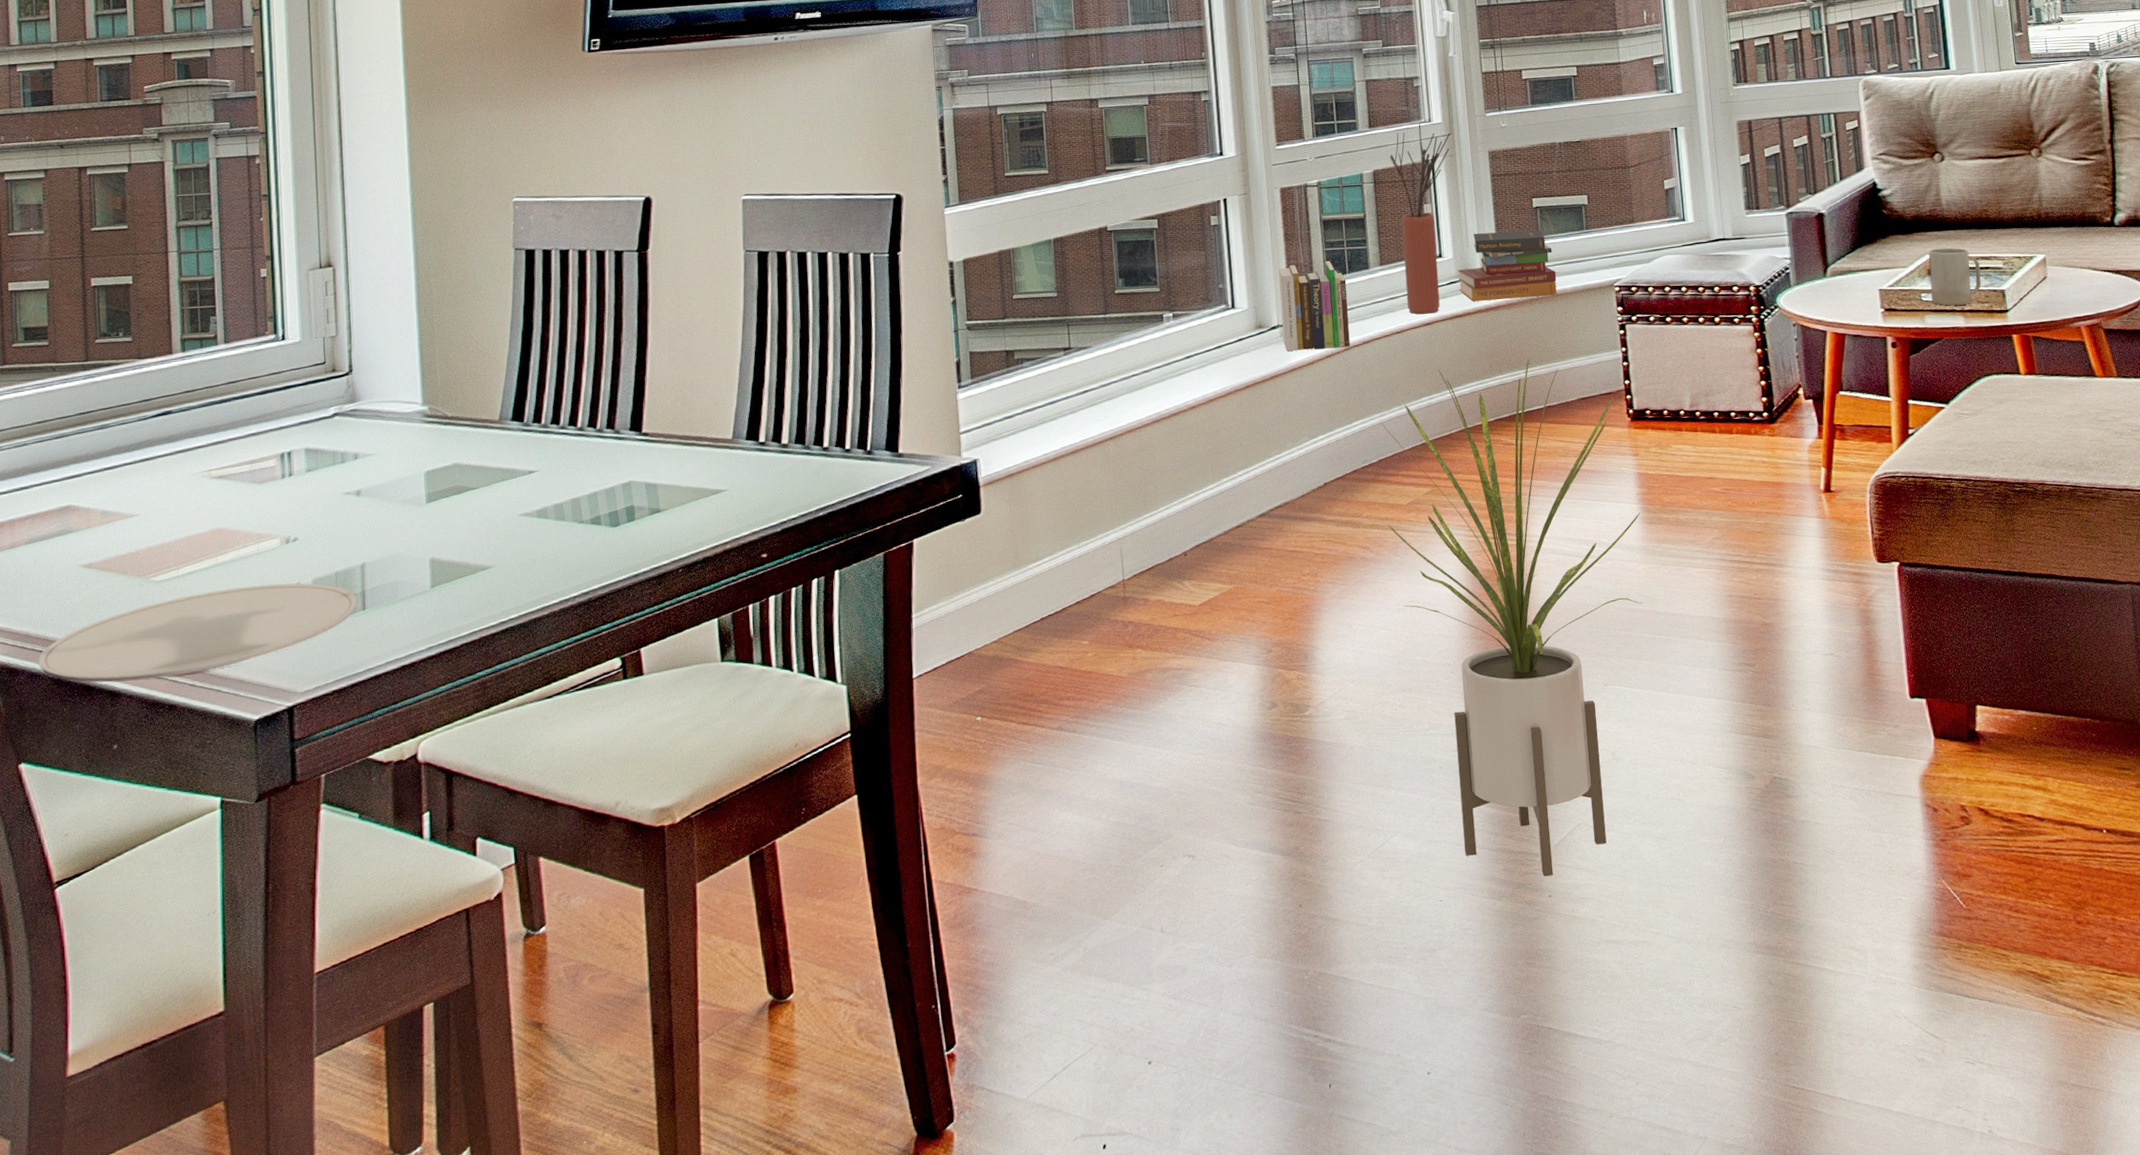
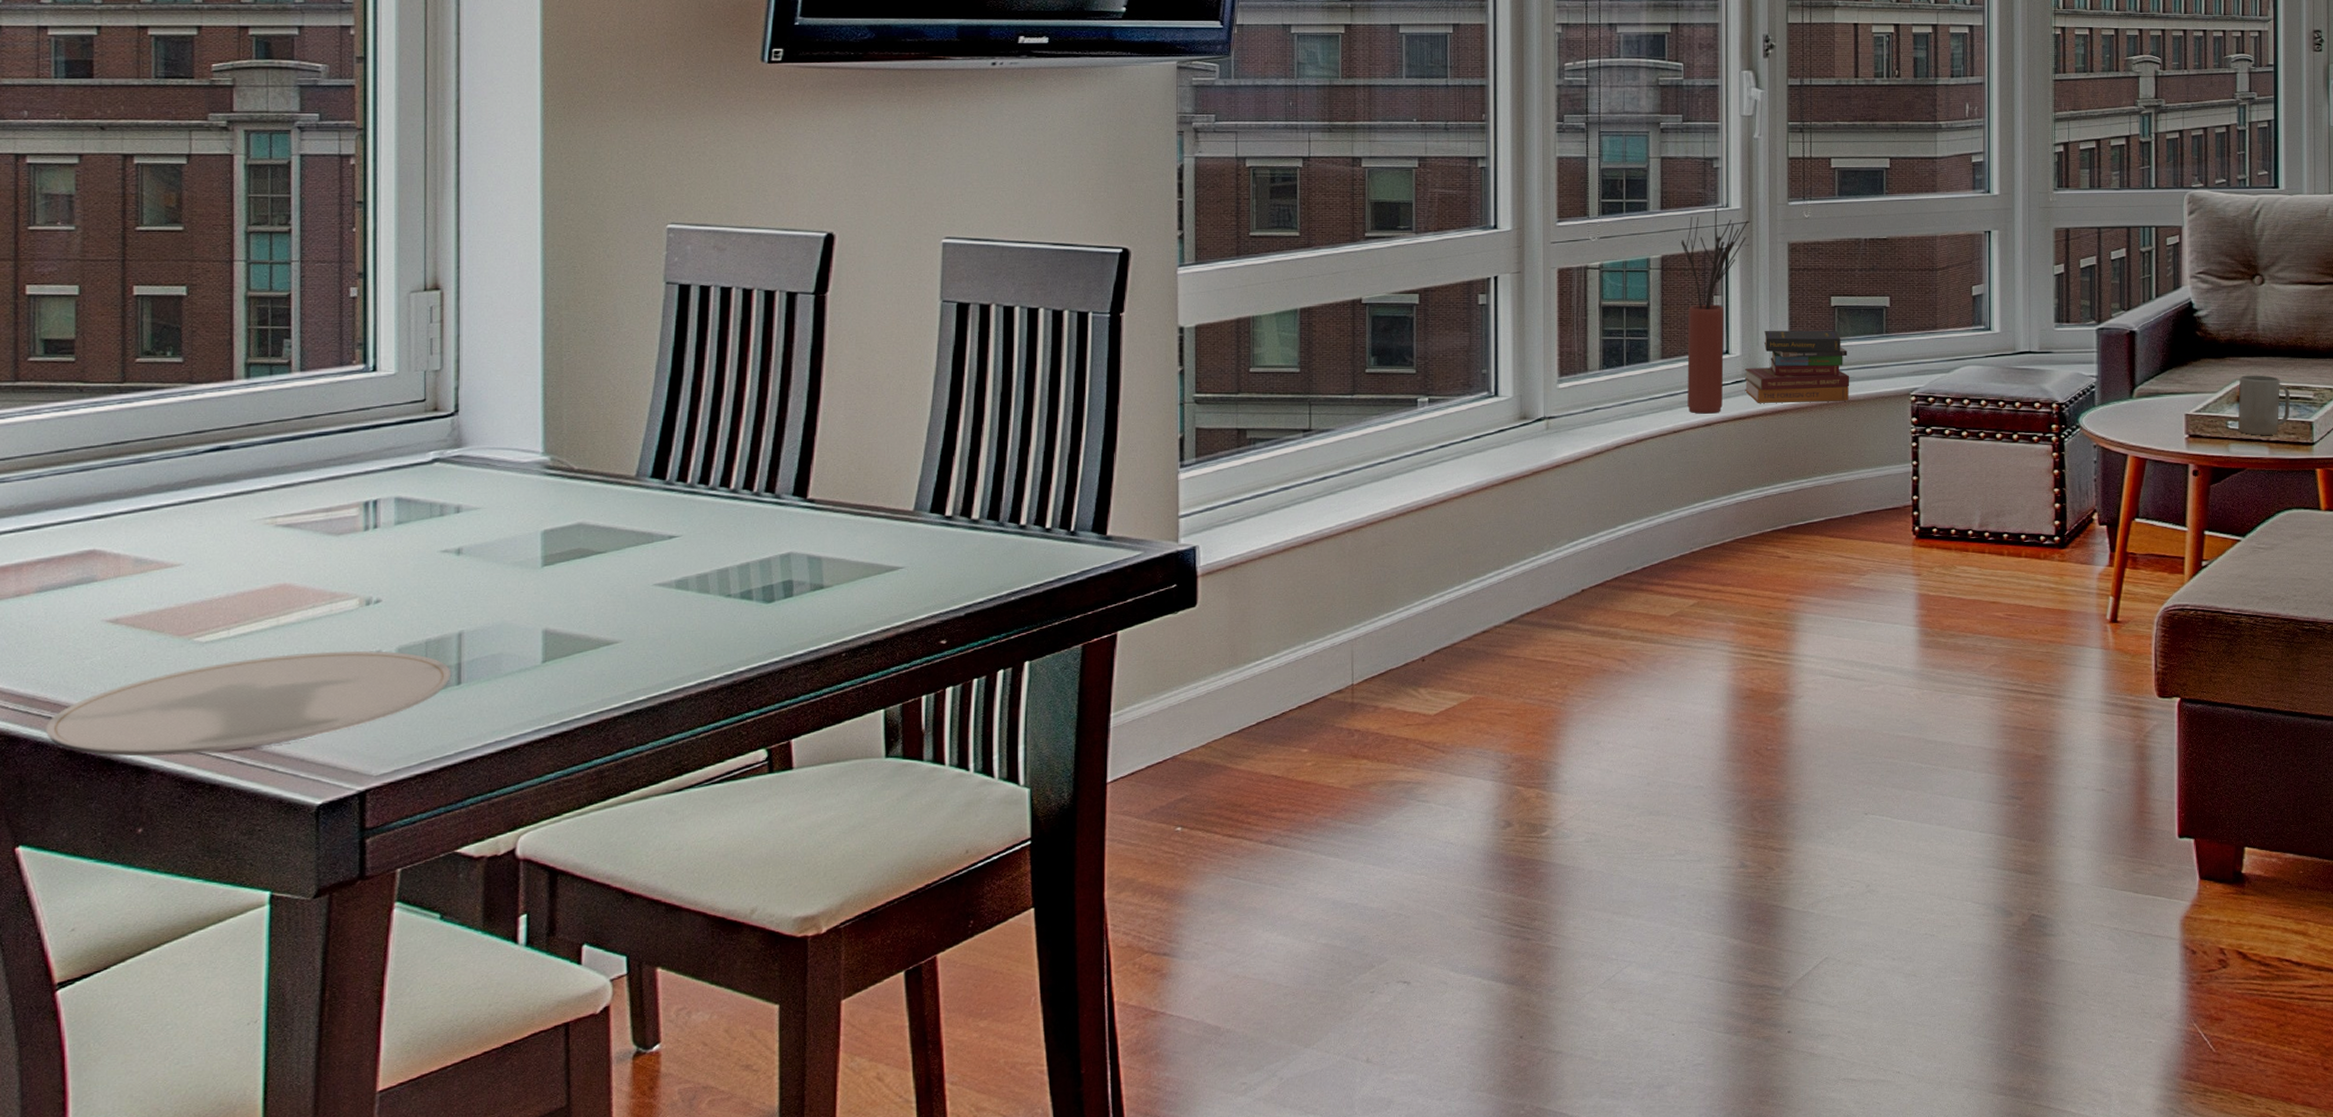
books: present [1279,261,1350,351] -> none [1549,351,1623,446]
house plant: present [1381,358,1644,877] -> none [1647,467,1918,1012]

